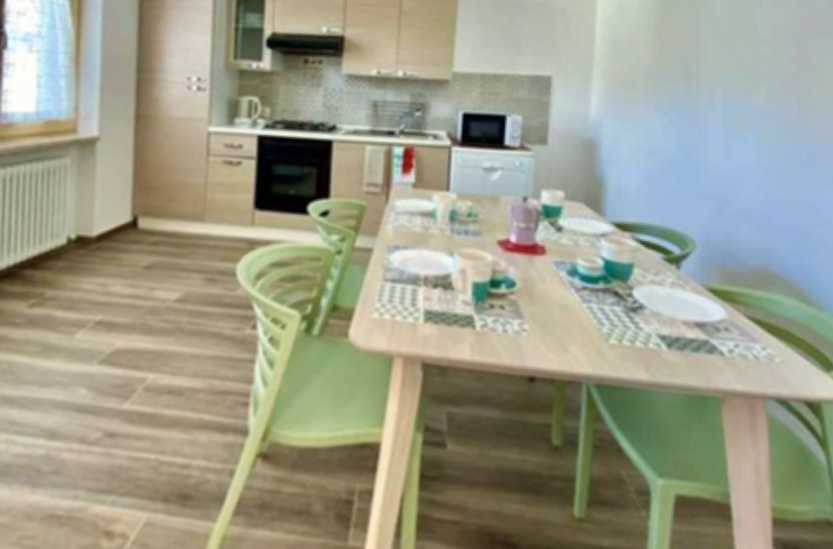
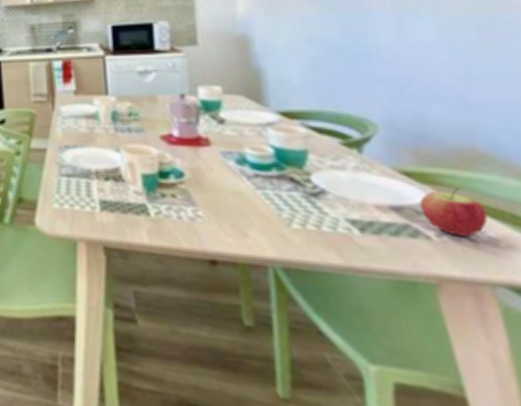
apple: none [719,306,770,352] -> present [419,188,488,237]

